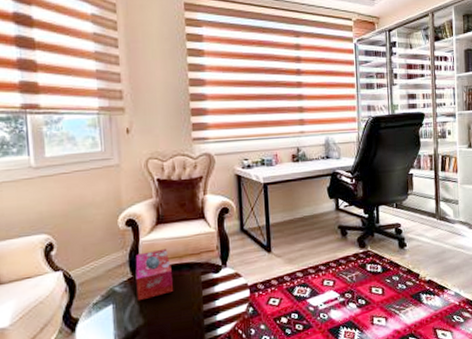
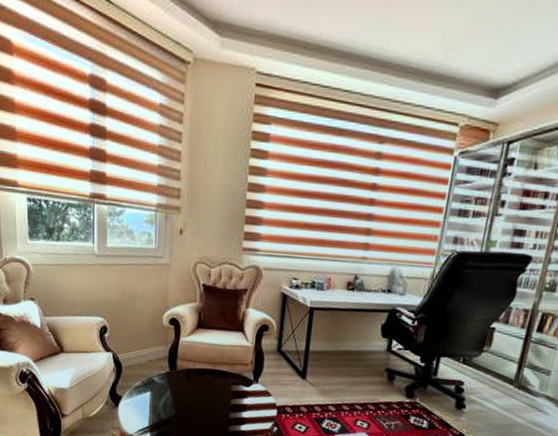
tissue box: present [135,248,174,301] -> none [172,352,206,395]

